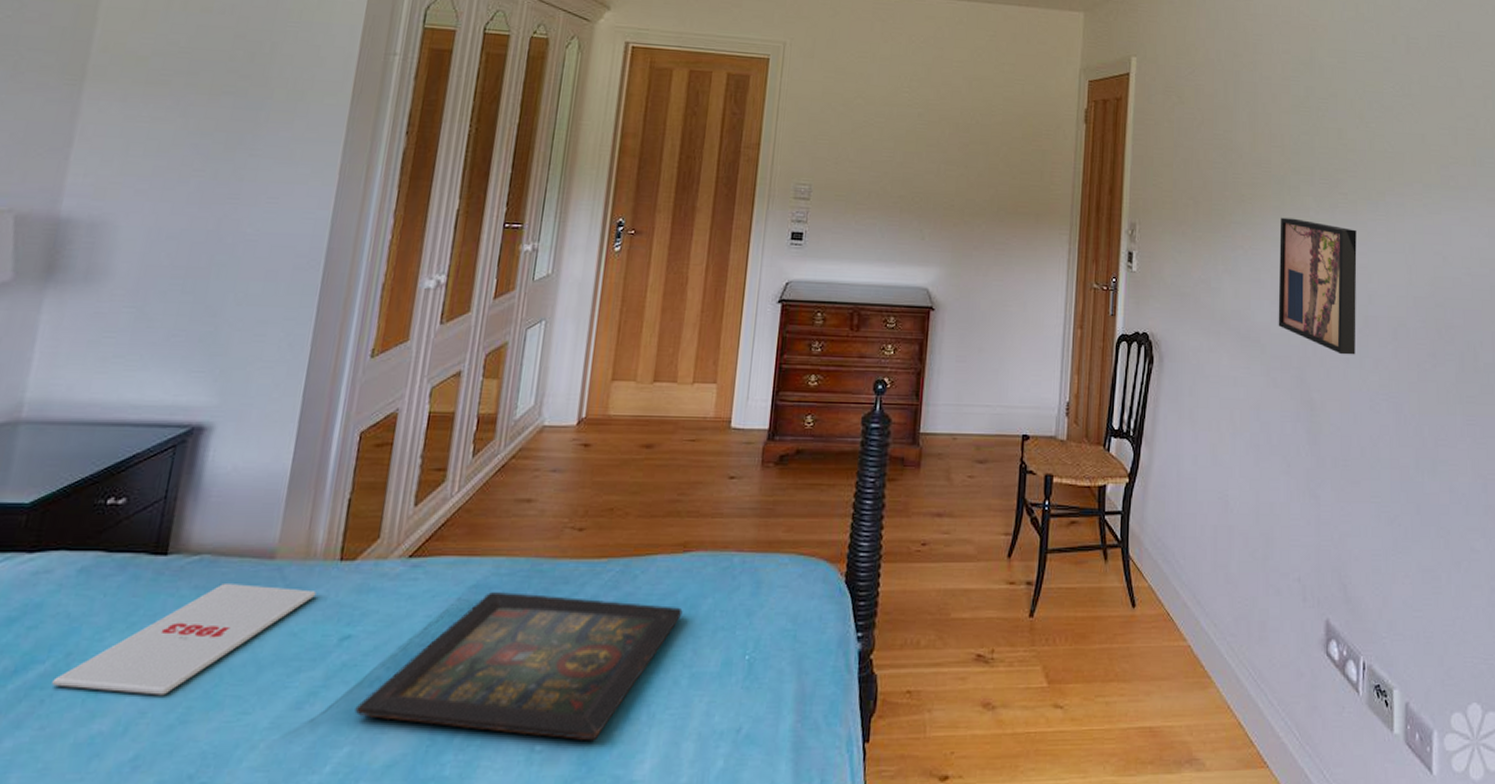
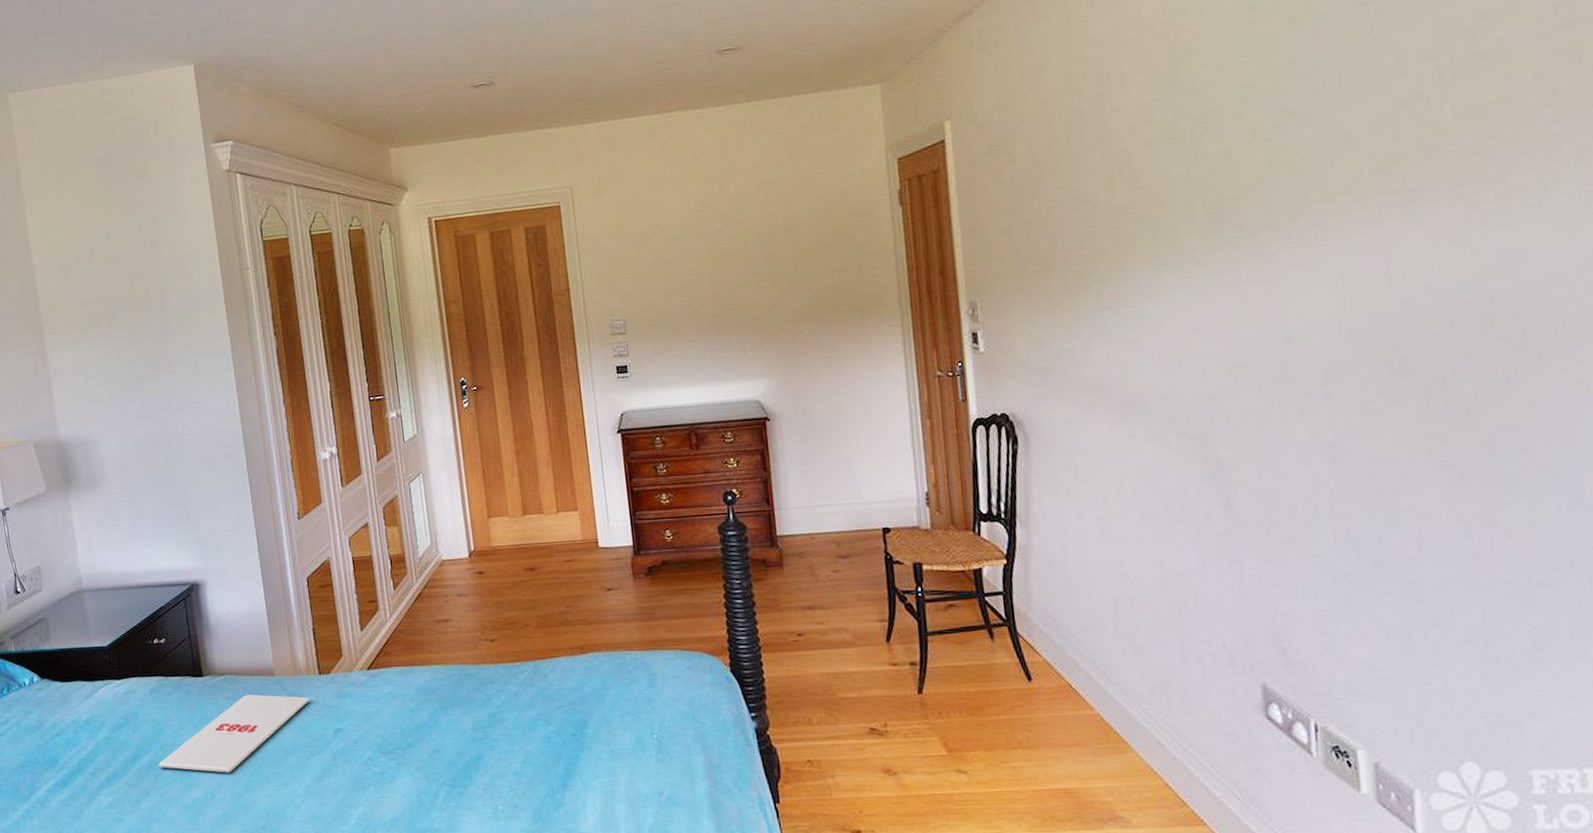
icon panel: present [355,592,683,741] -> none [359,692,592,803]
wall art: present [1278,217,1357,355] -> none [1157,264,1273,408]

